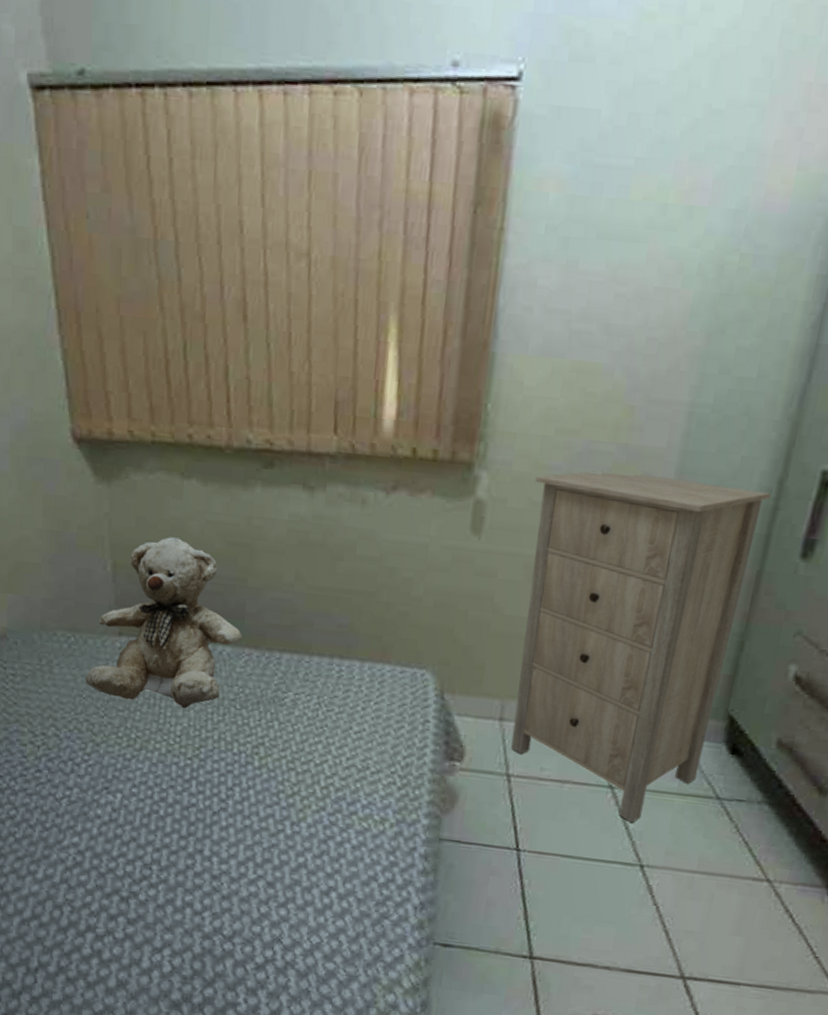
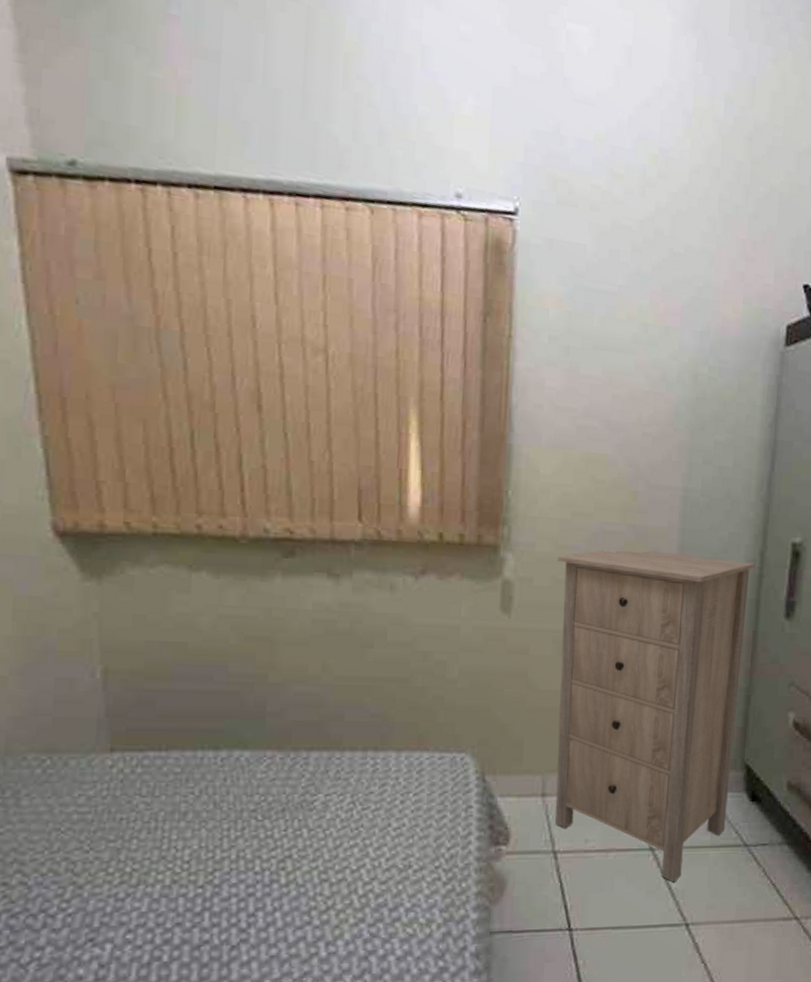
teddy bear: present [85,537,242,709] -> none [64,635,263,829]

